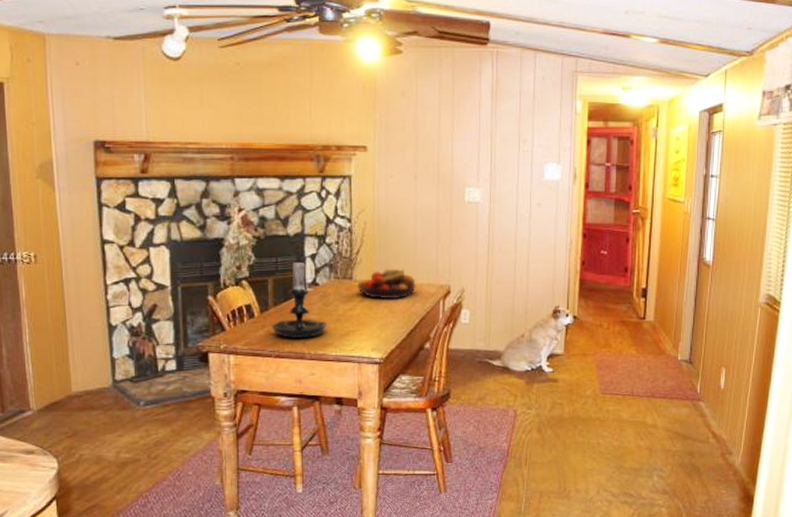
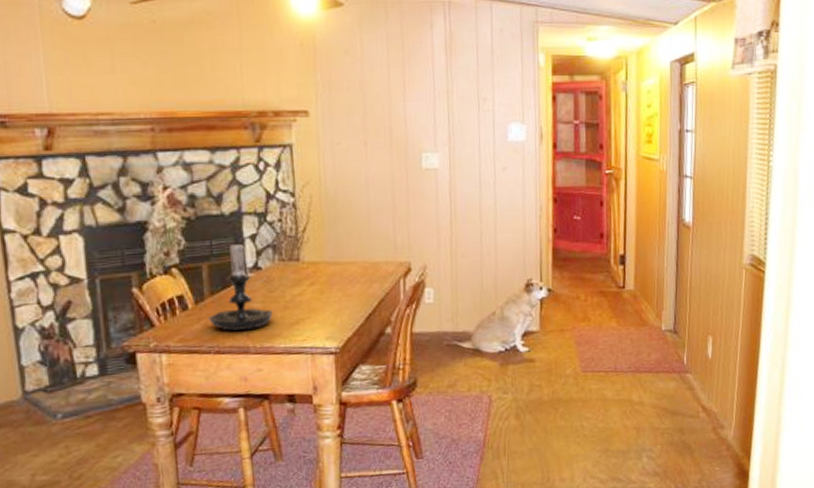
fruit bowl: present [356,268,416,300] -> none [304,246,373,282]

